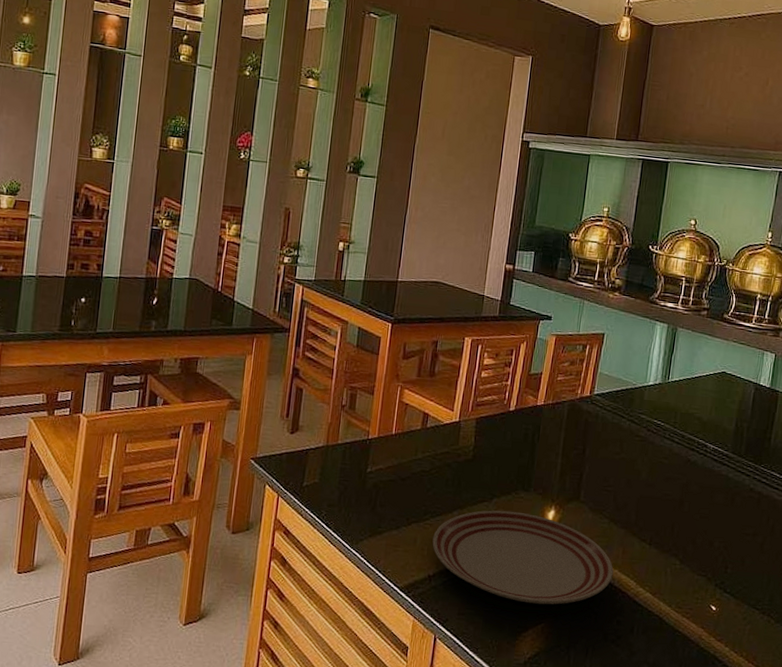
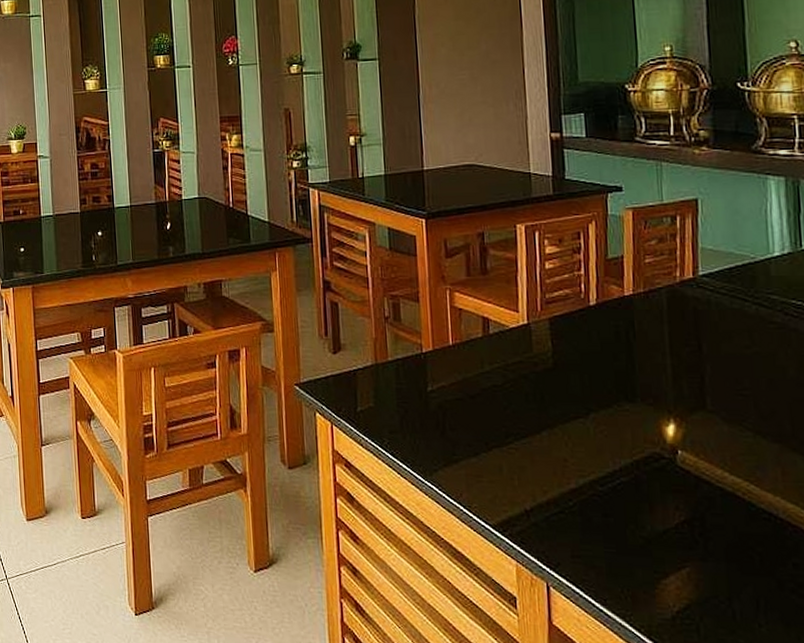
dinner plate: present [432,510,614,605] -> none [522,427,775,544]

